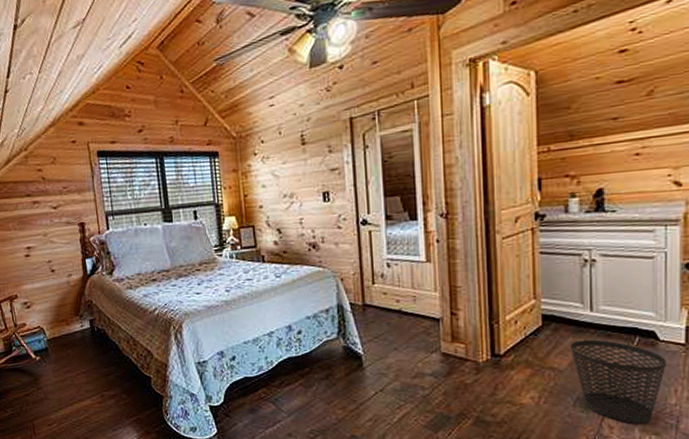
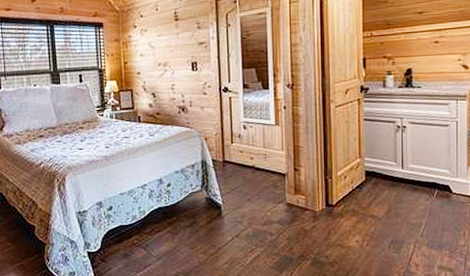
wastebasket: present [570,339,667,423] -> none [387,192,458,262]

